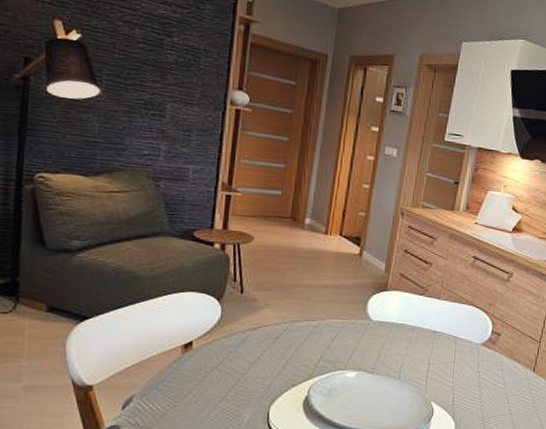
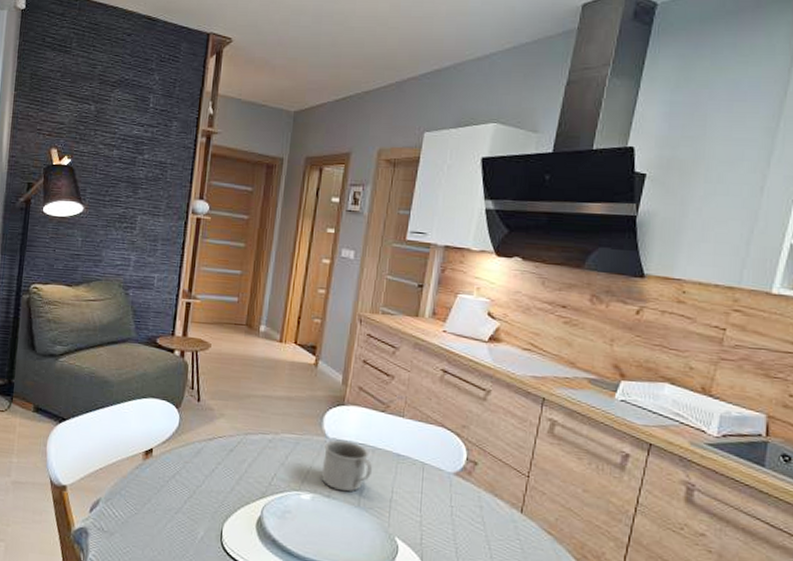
mug: none [365,323,413,367] -> present [321,440,373,492]

